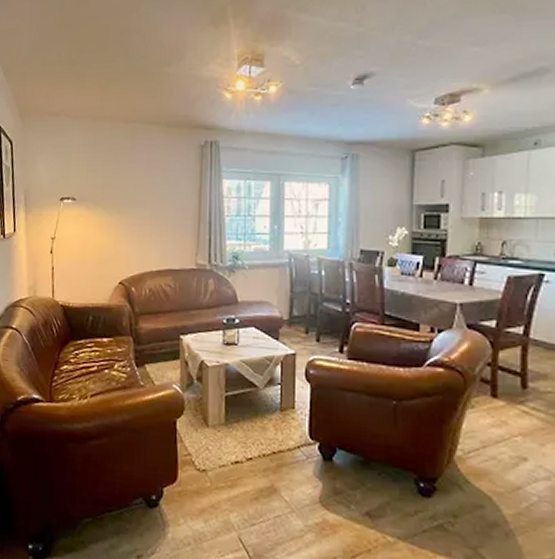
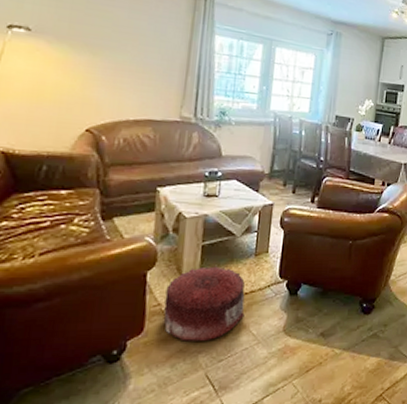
pouf: none [194,419,274,500] -> present [163,266,245,342]

